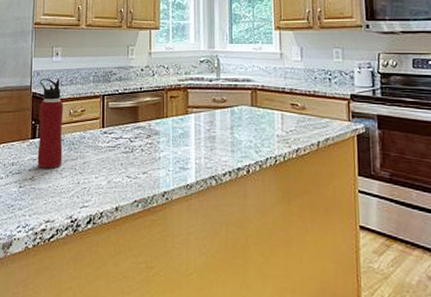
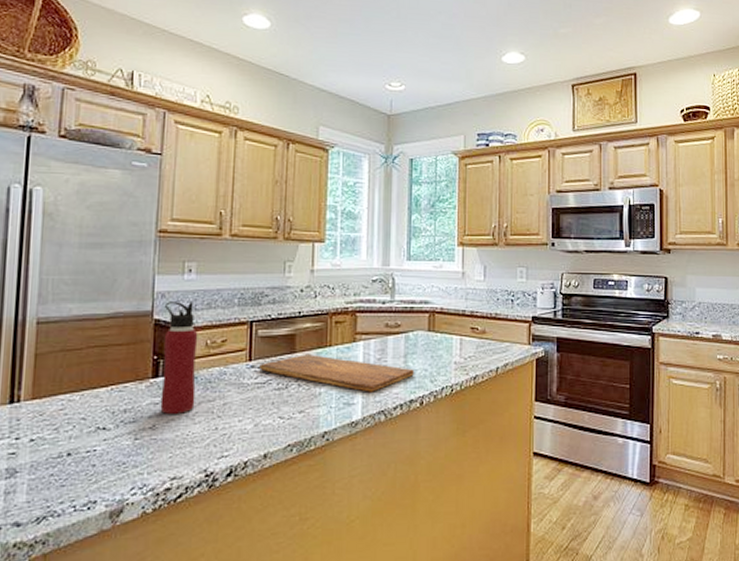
cutting board: none [110,124,240,159] -> present [259,355,414,392]

